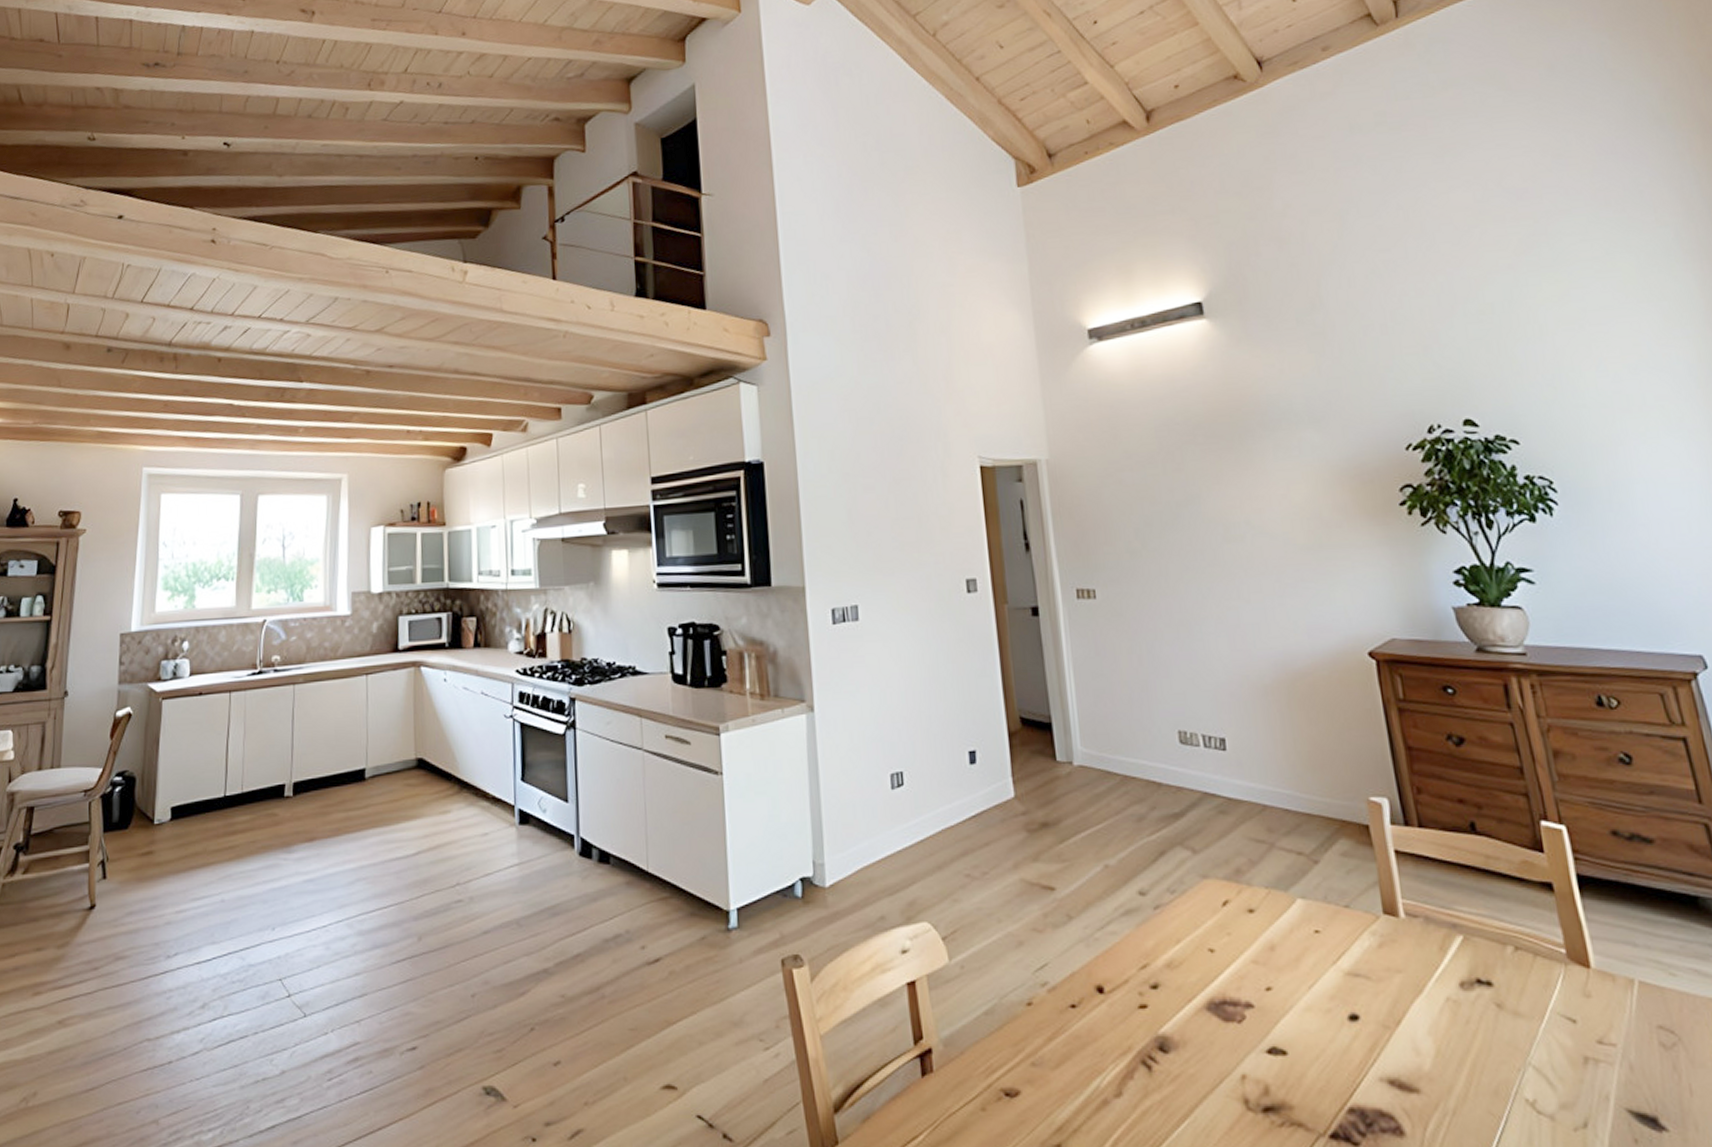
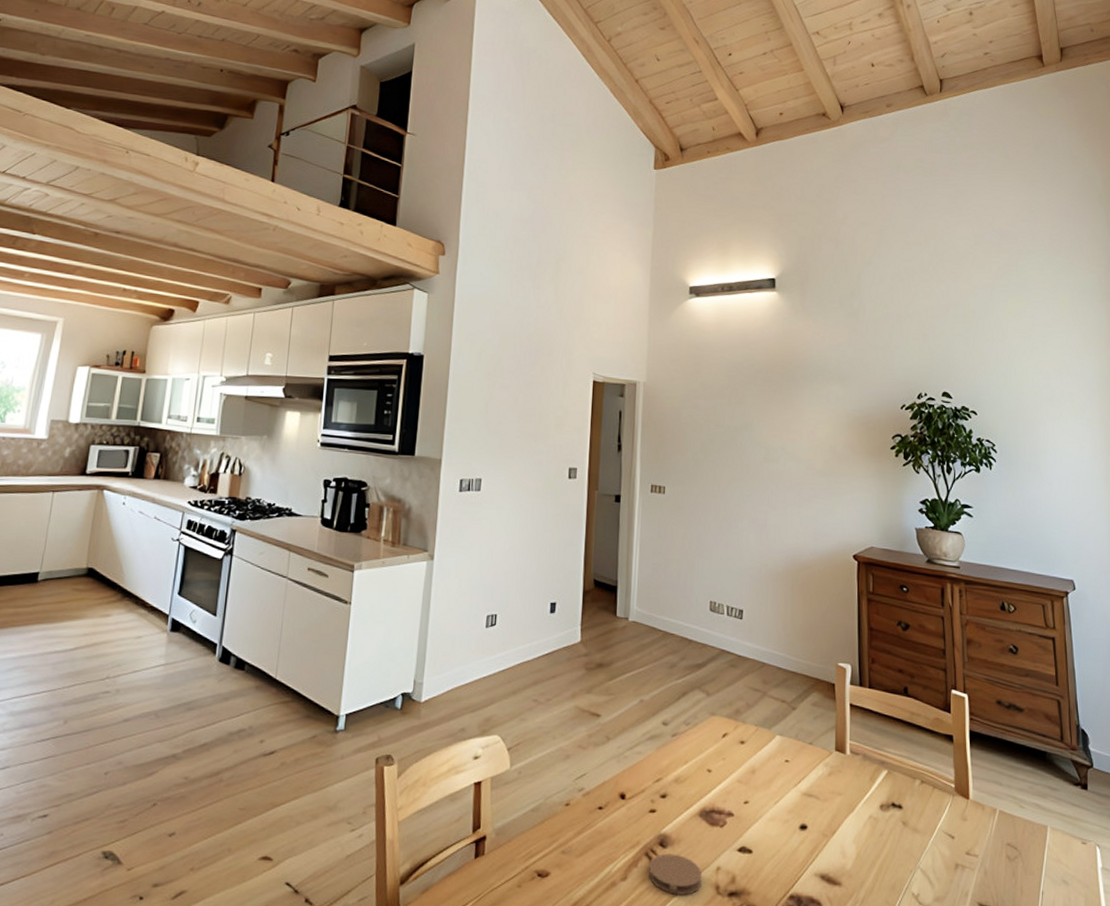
coaster: none [1149,1060,1224,1113] -> present [649,853,702,895]

